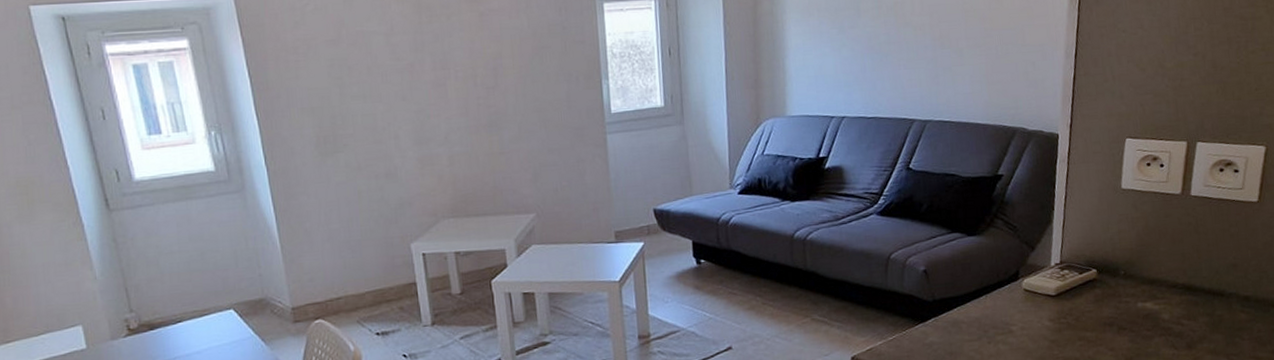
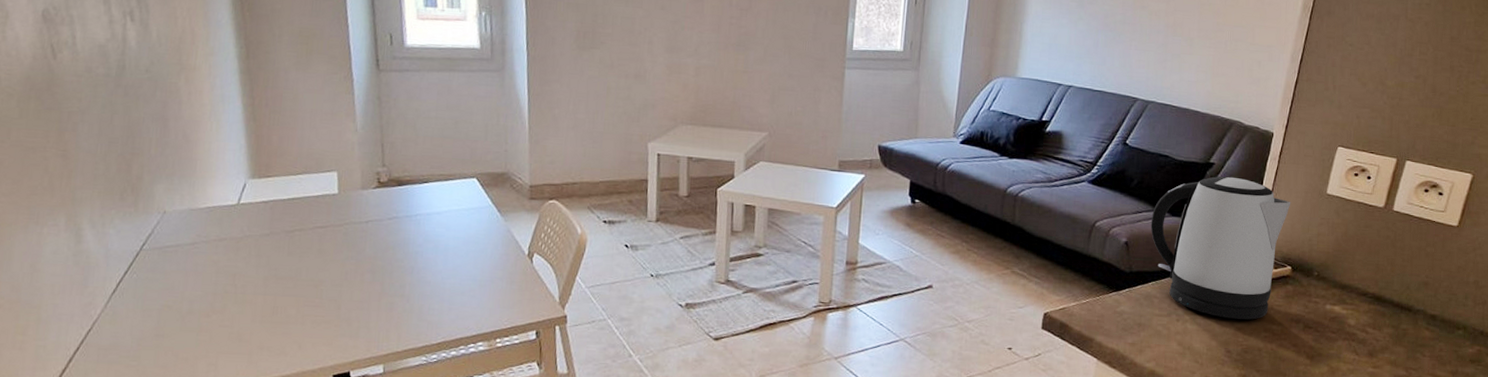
kettle: none [946,186,1087,333] -> present [1150,176,1291,320]

